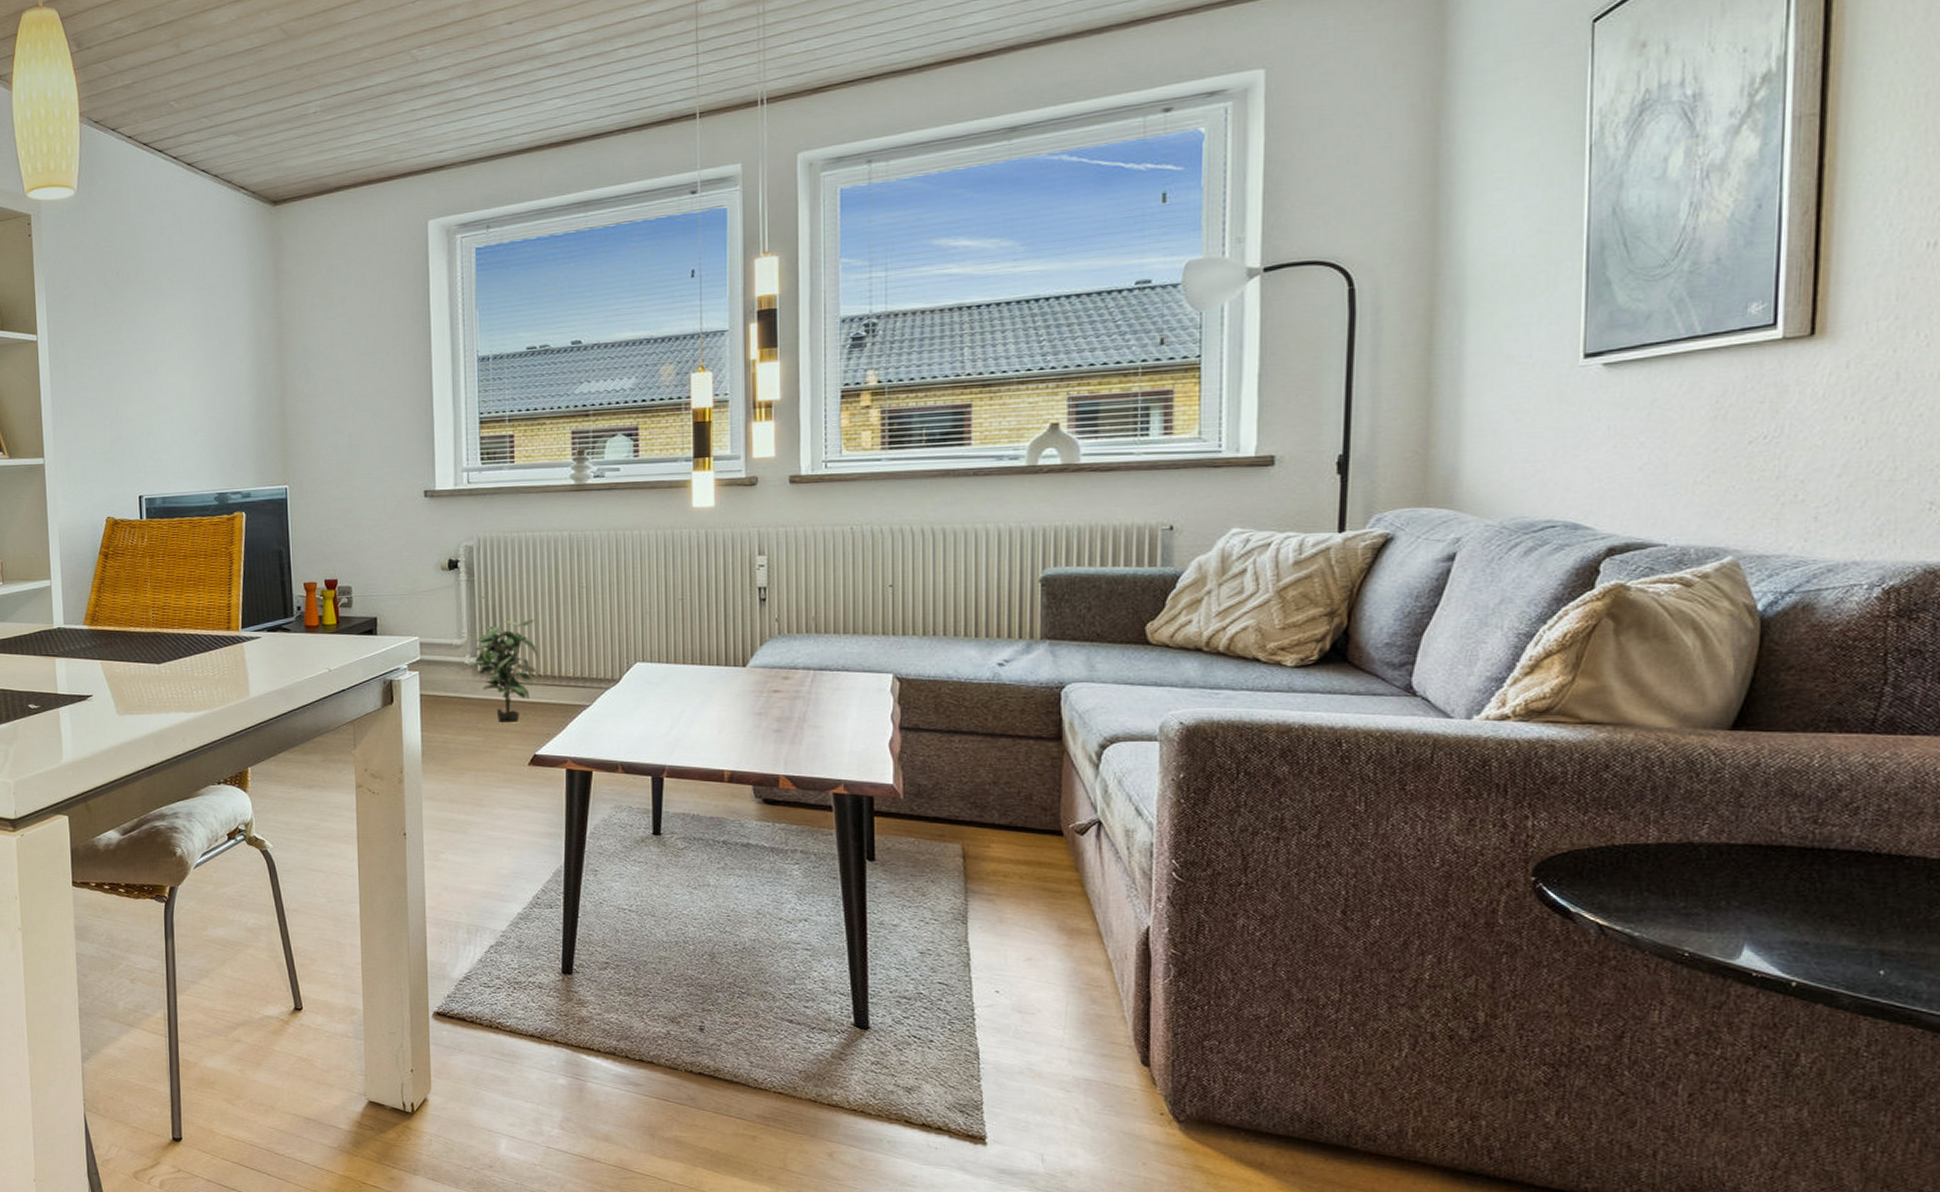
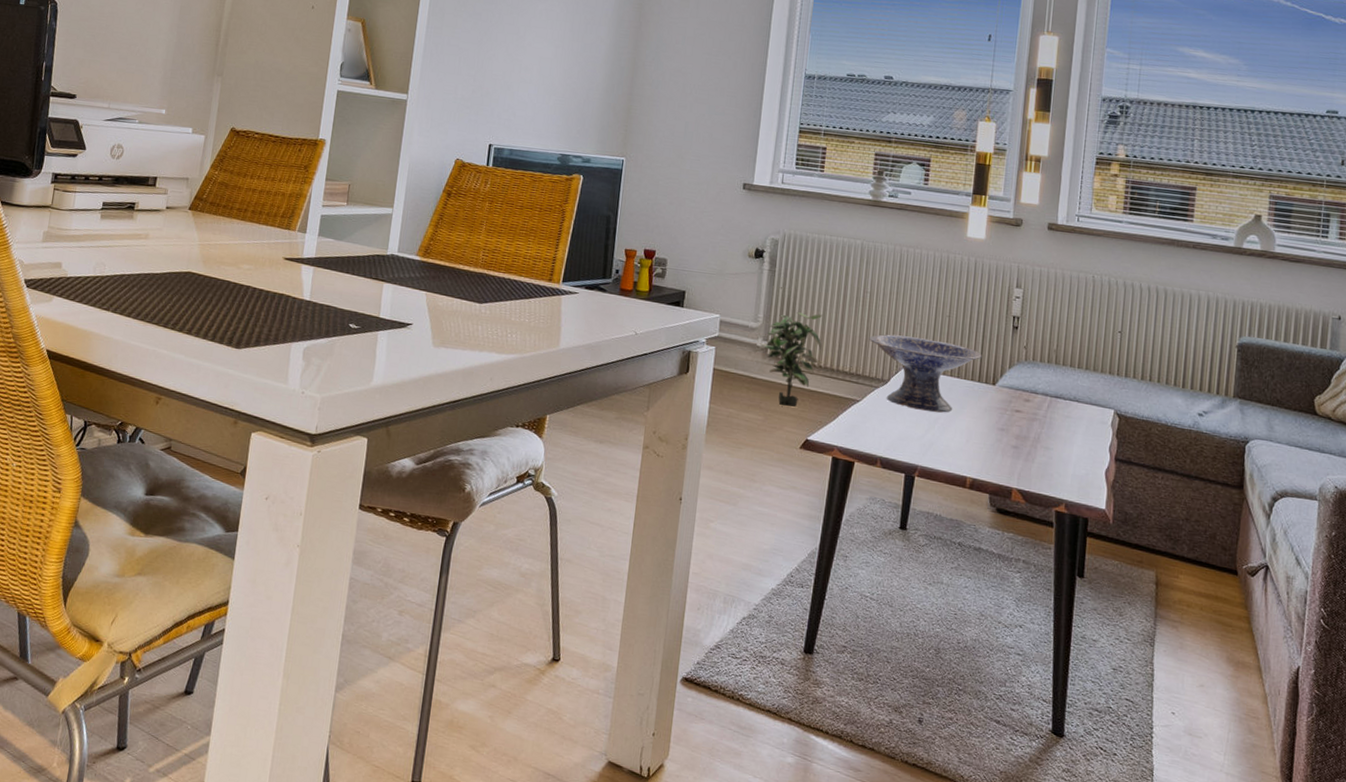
decorative bowl: none [591,627,726,707] -> present [869,334,982,413]

